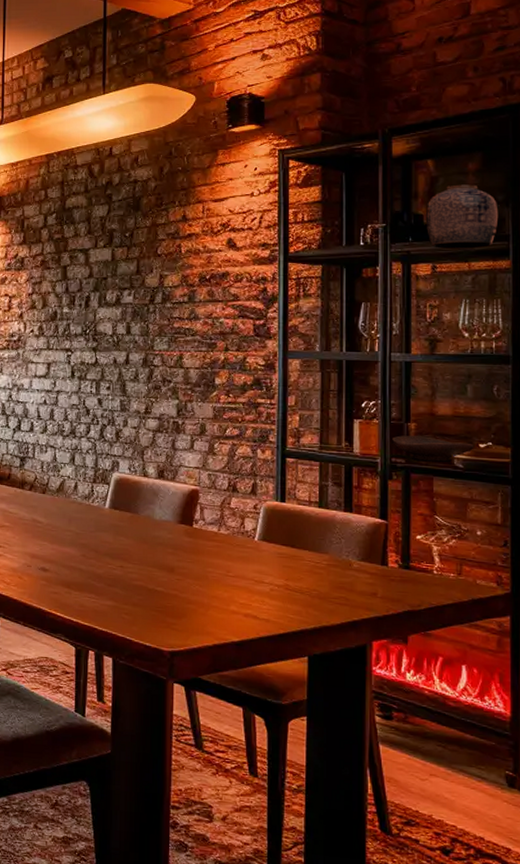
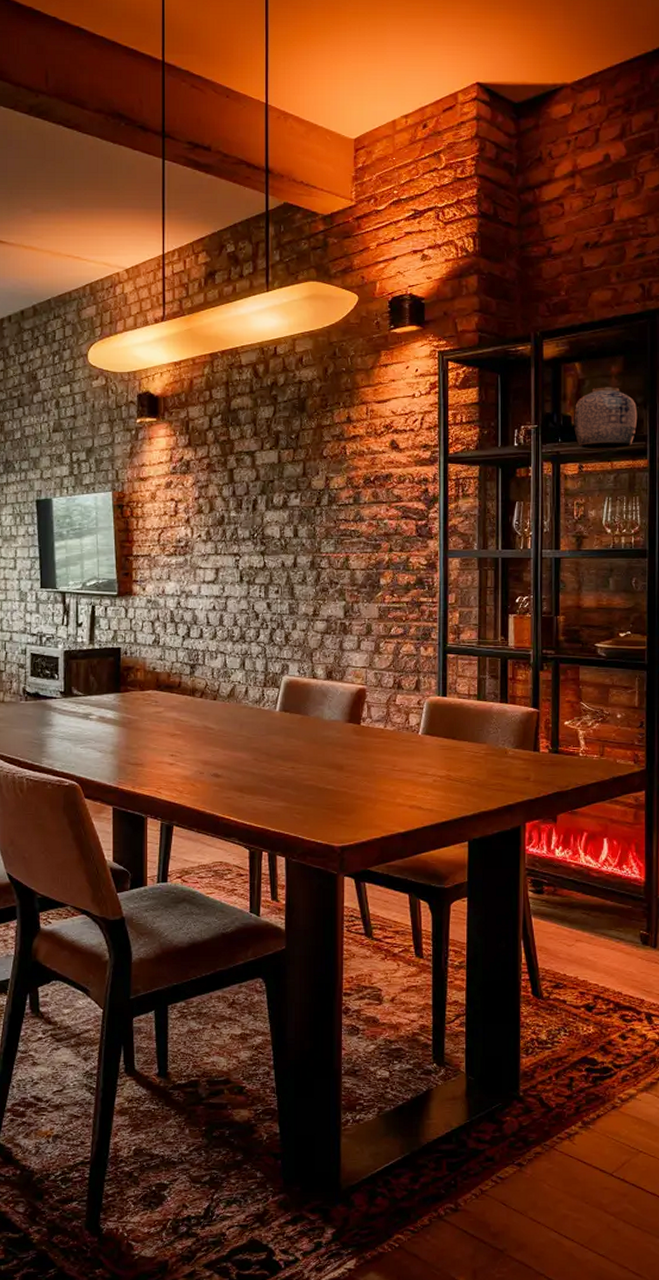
decorative bowl: present [391,435,474,463] -> none [542,628,615,653]

